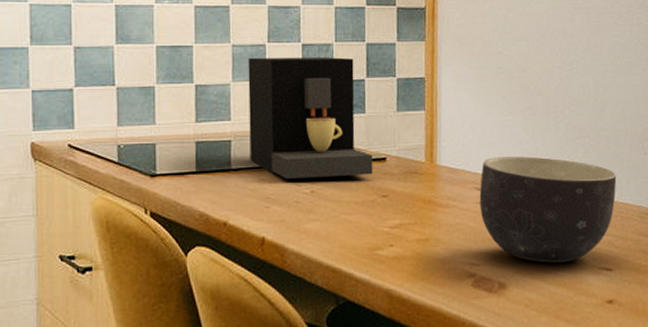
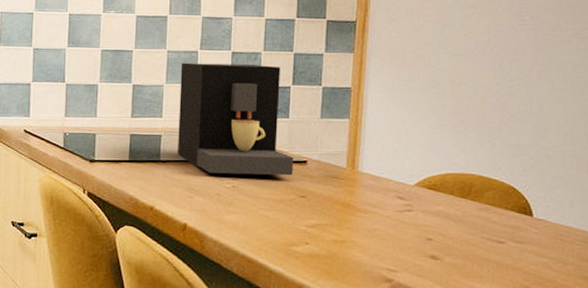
bowl: present [479,156,617,263] -> none [401,168,559,279]

